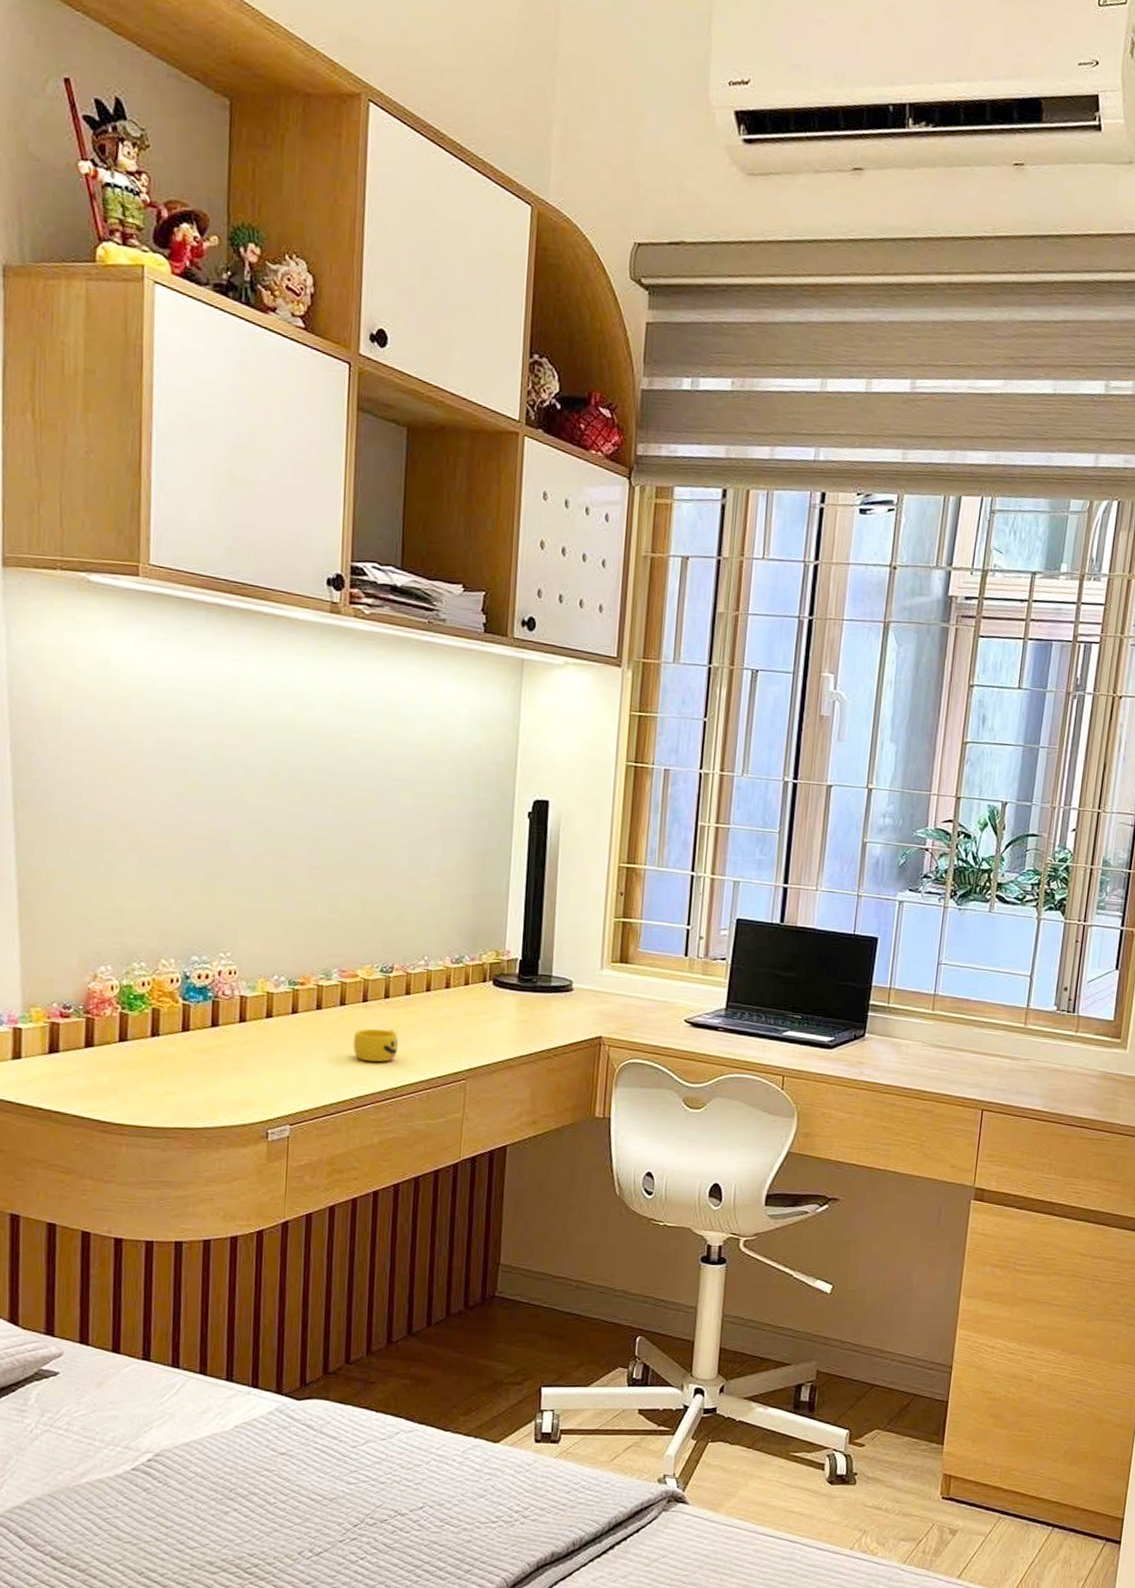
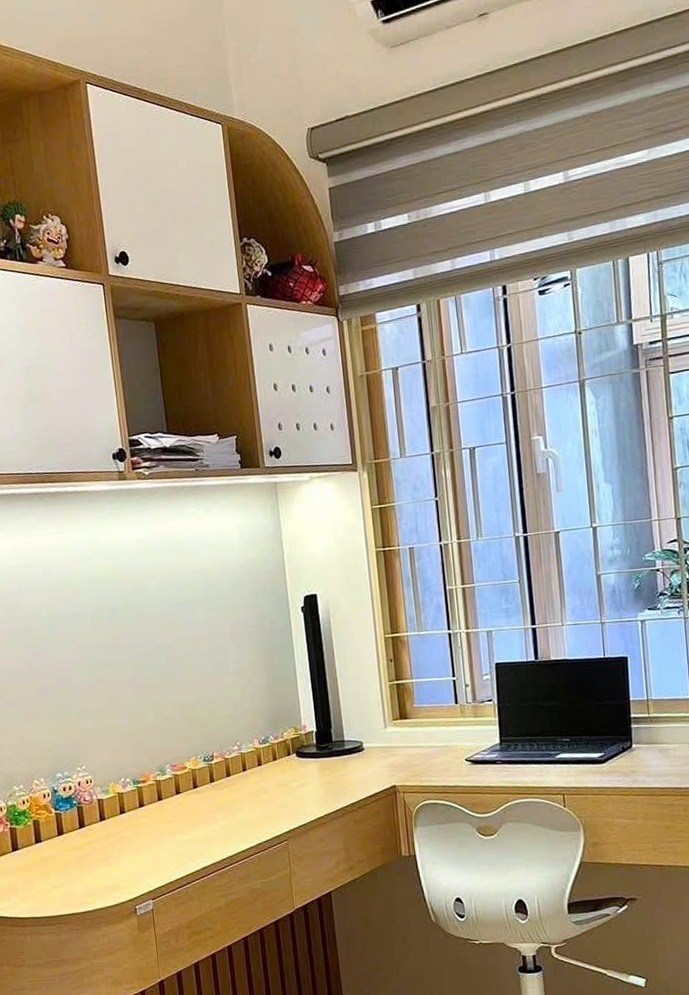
cup: present [353,1028,398,1062] -> none [190,808,228,837]

